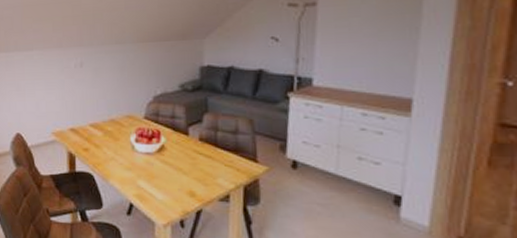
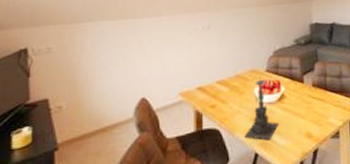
candle holder: none [119,122,157,192] -> present [244,75,279,140]

